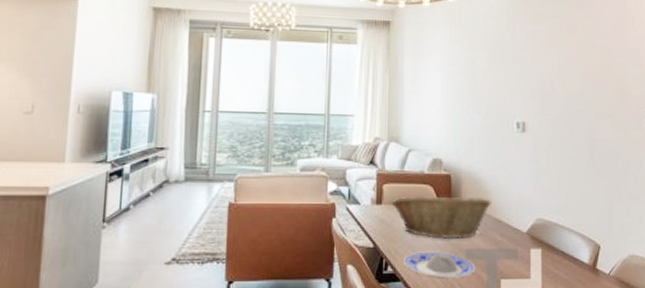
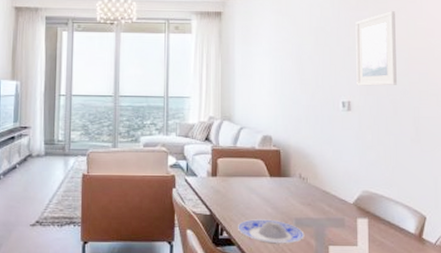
fruit basket: present [391,195,491,238] -> none [225,168,319,208]
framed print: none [531,26,573,106] -> present [355,11,397,86]

